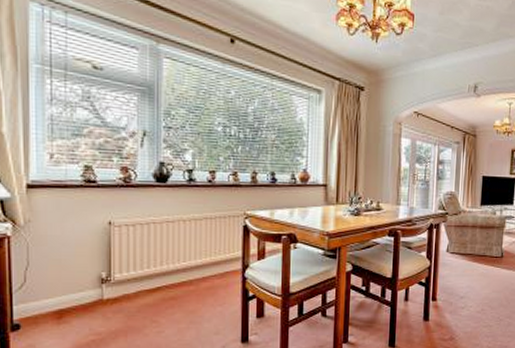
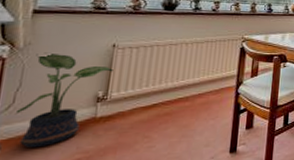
potted plant: none [28,230,113,328] -> present [15,52,113,148]

